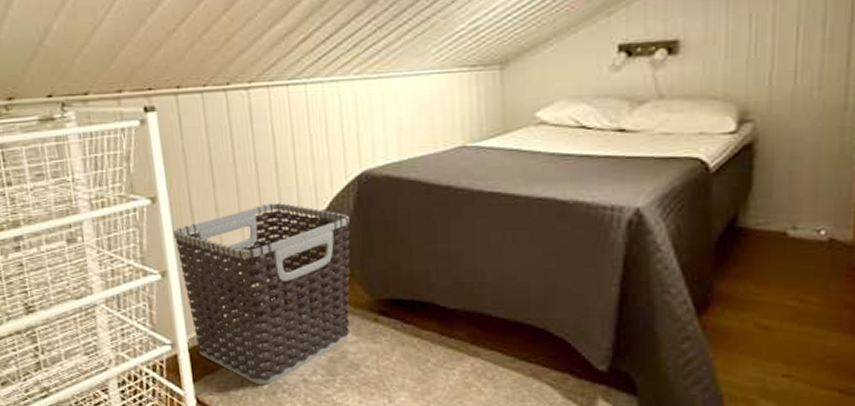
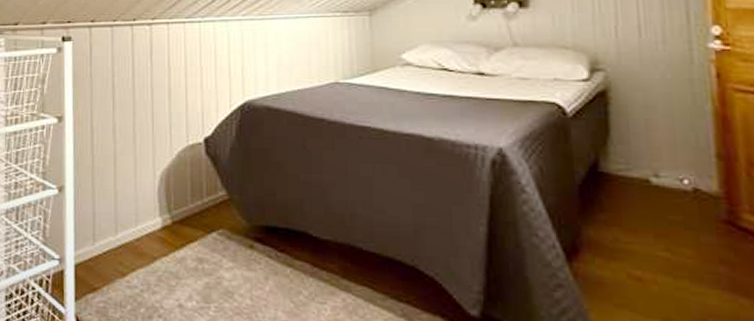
clothes hamper: present [173,203,350,385] -> none [73,127,231,308]

